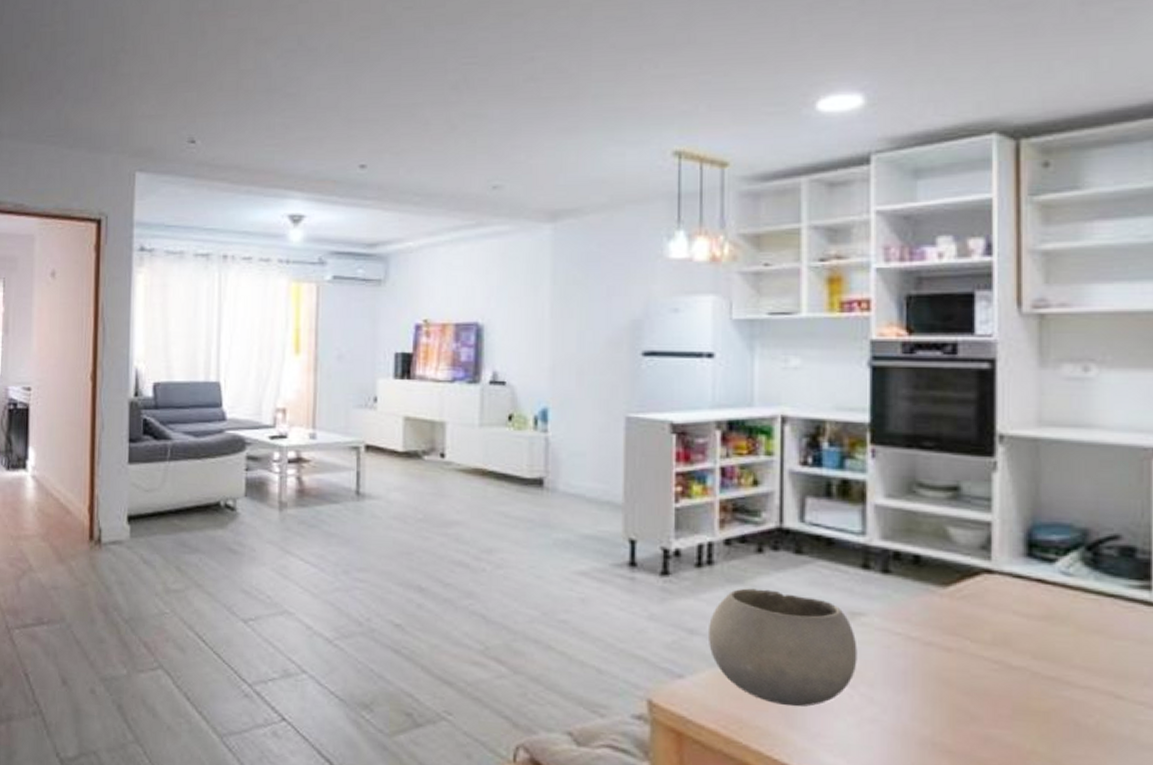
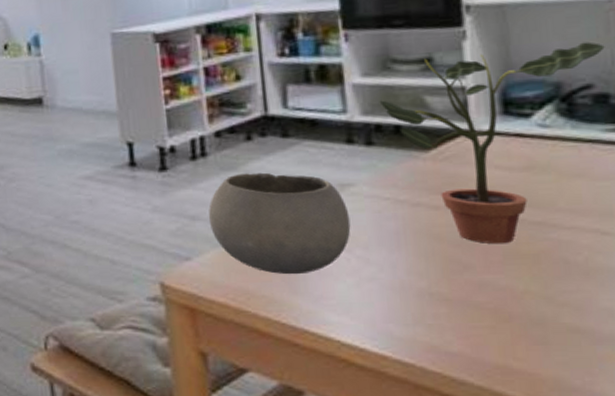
potted plant: none [902,486,1136,697] -> present [380,42,605,244]

